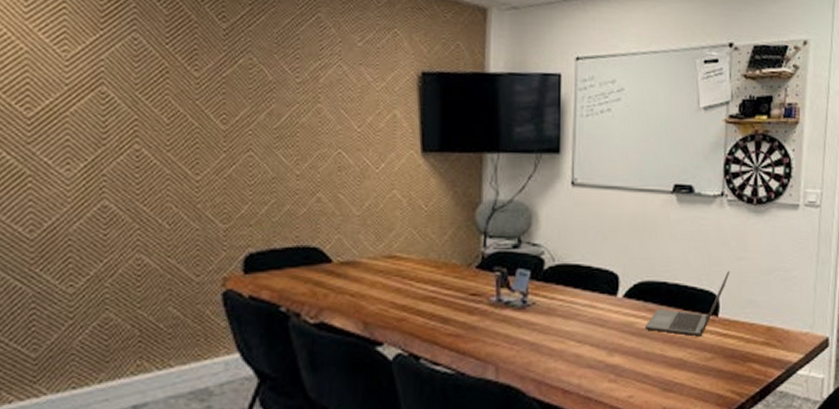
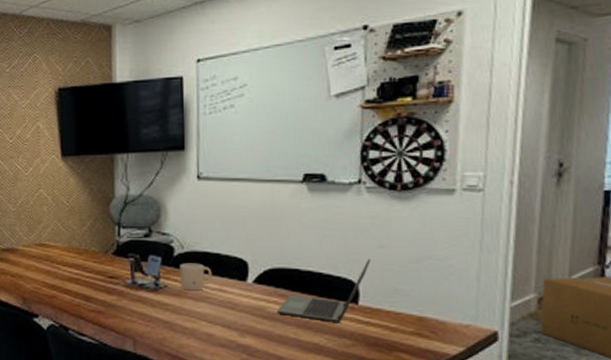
mug: none [549,277,583,307] -> present [180,263,213,291]

